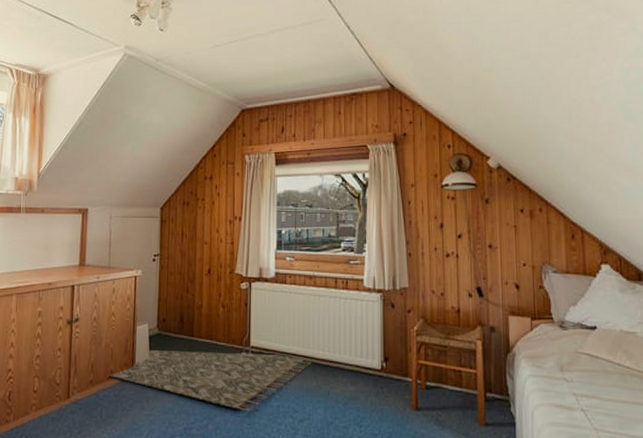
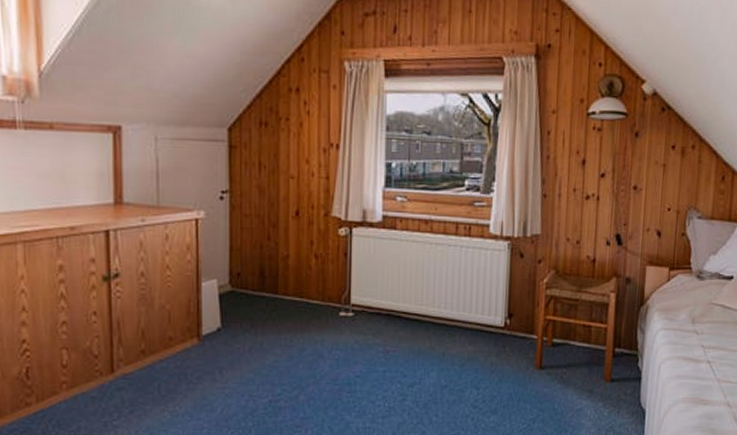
rug: present [108,350,314,411] -> none [165,311,427,378]

